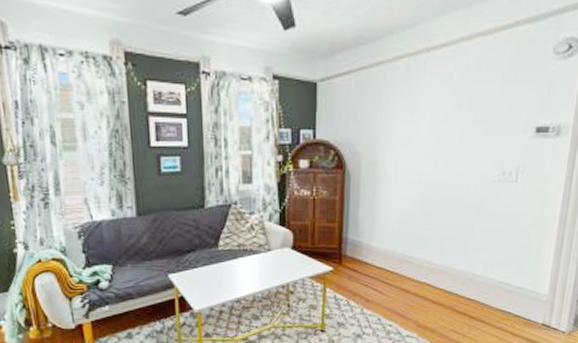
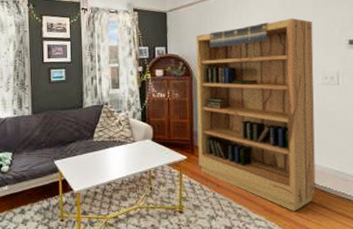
bookshelf: none [346,96,497,327] -> present [196,18,316,212]

